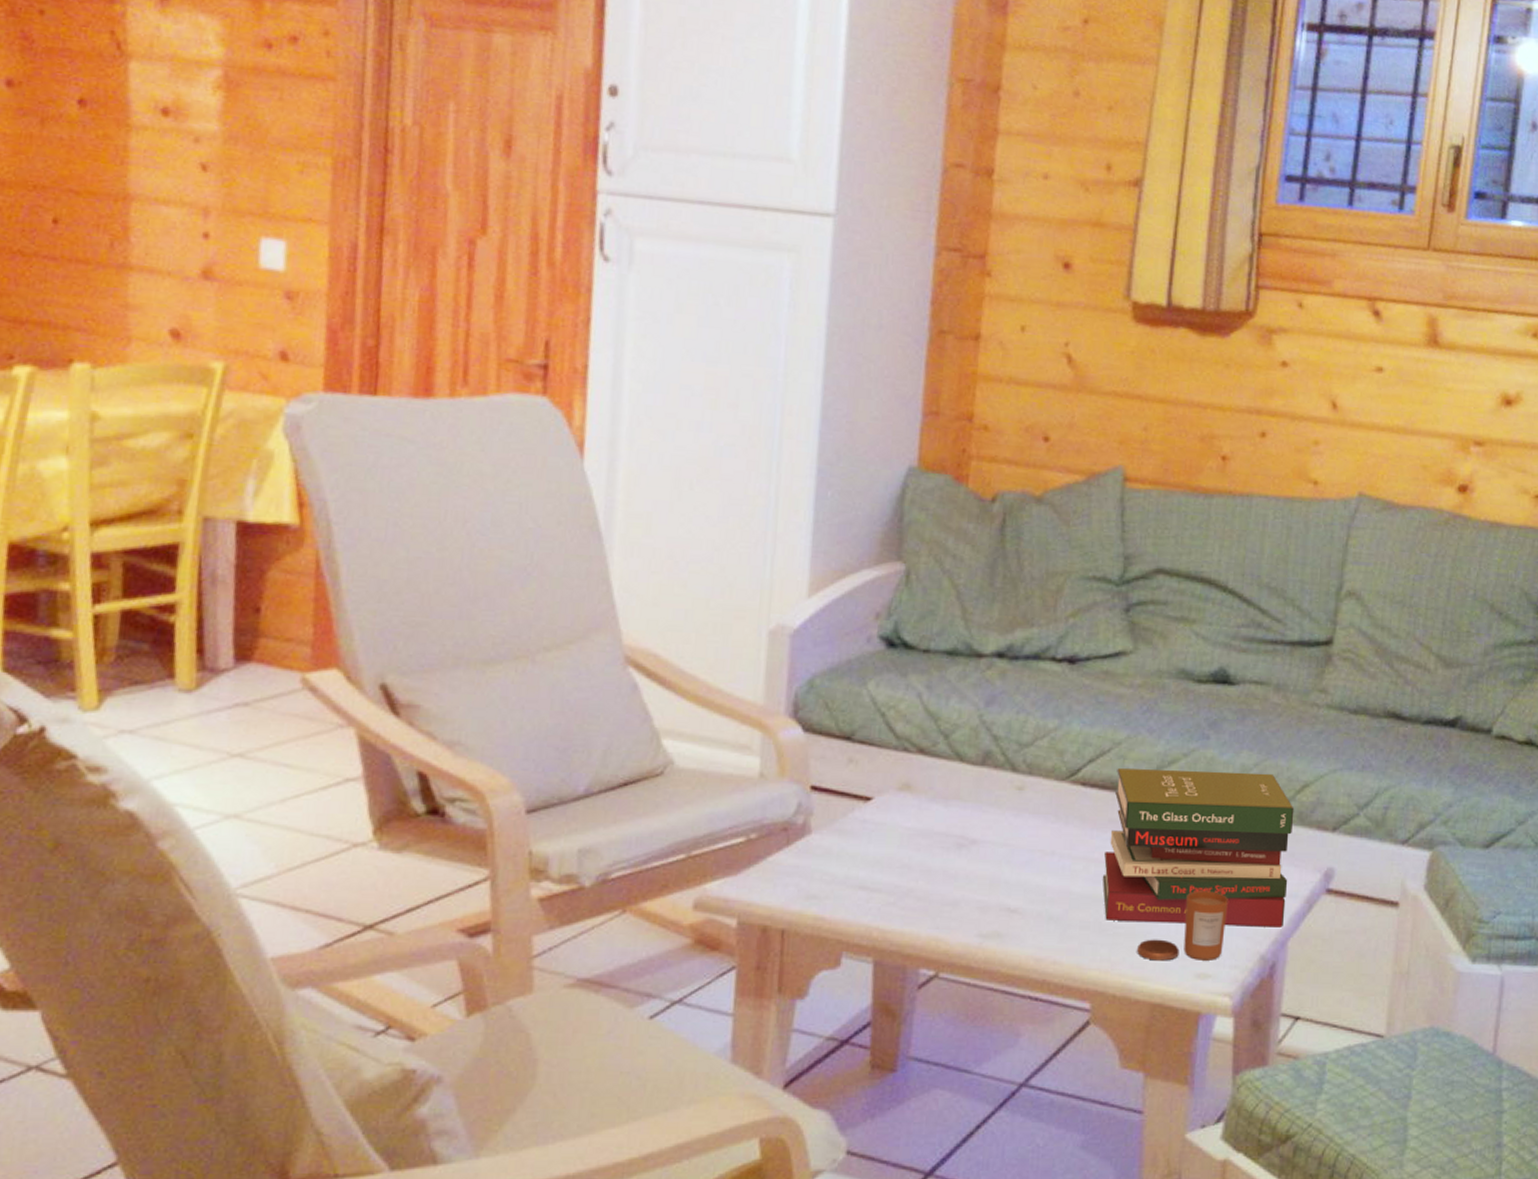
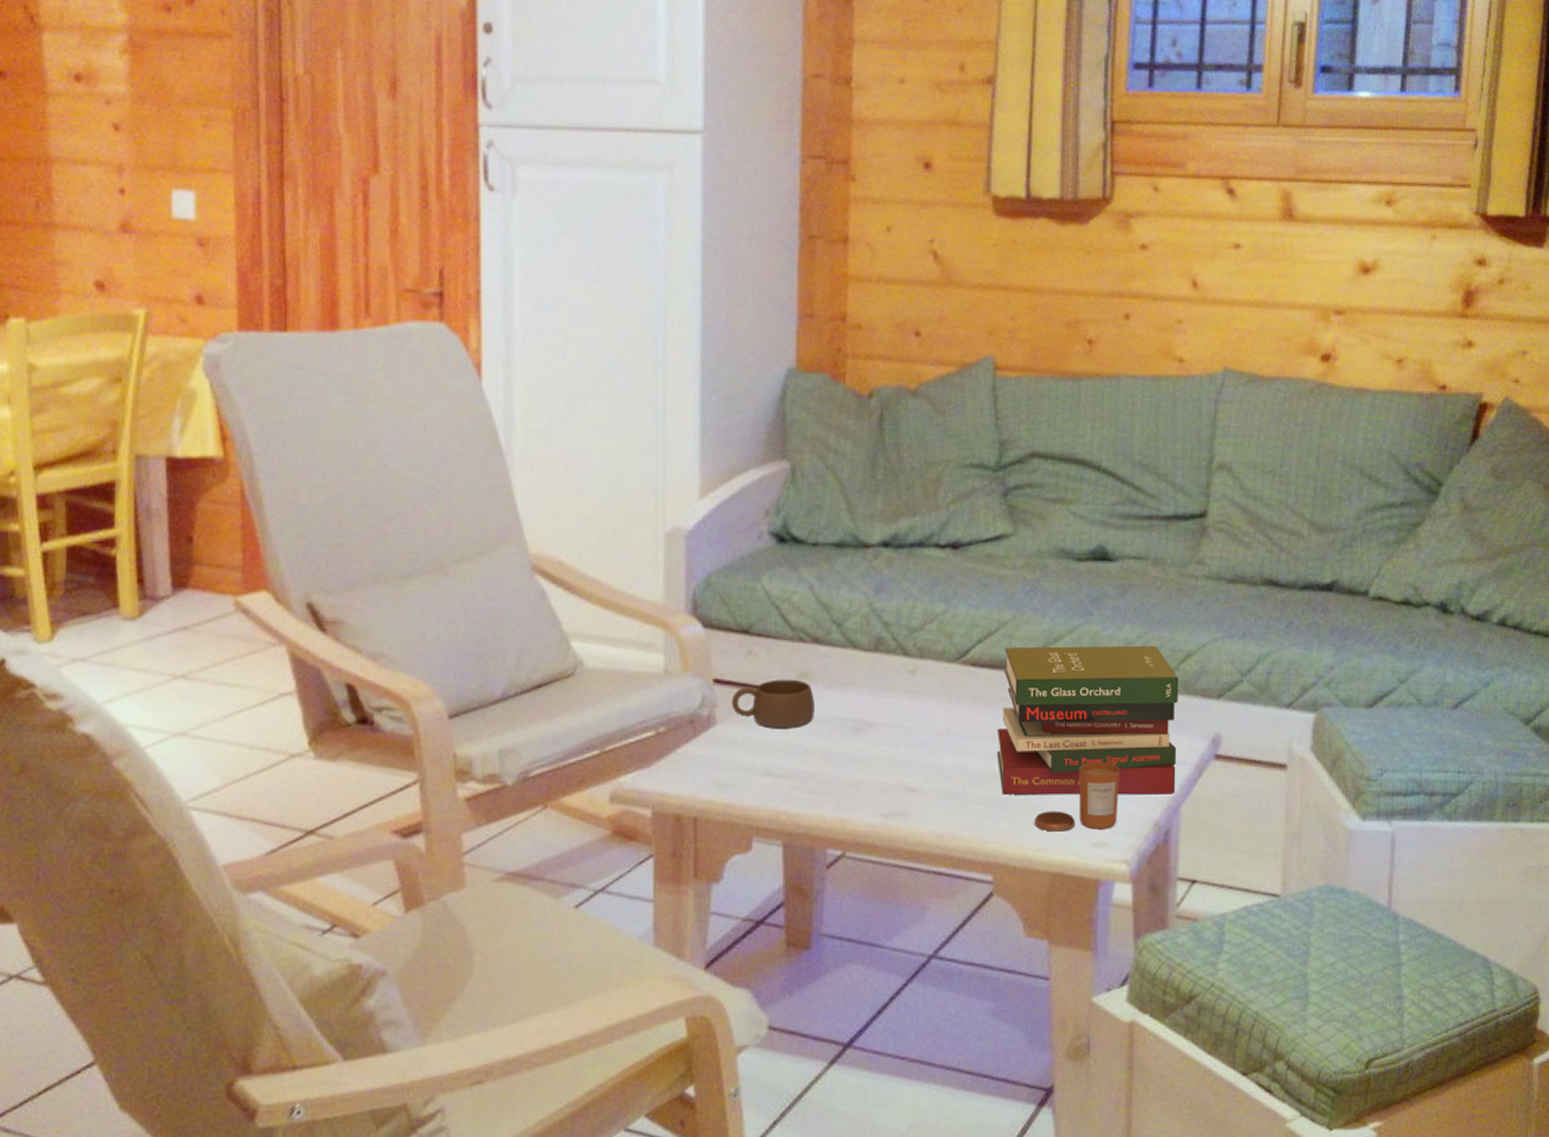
cup: none [828,789,916,842] -> present [731,679,815,729]

